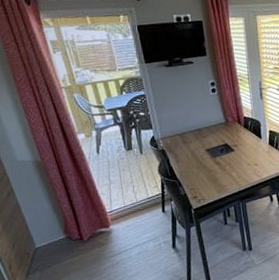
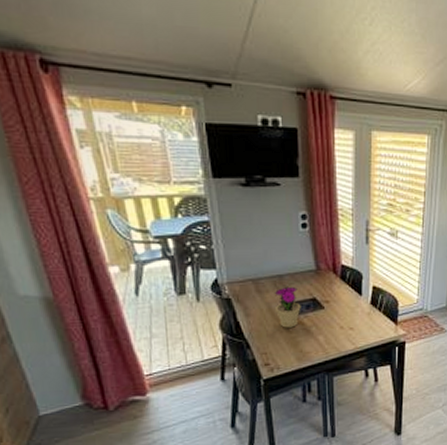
flower pot: none [196,137,217,168] -> present [274,287,301,328]

